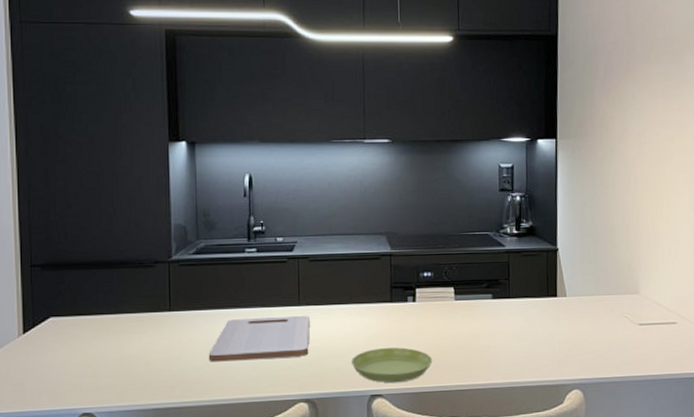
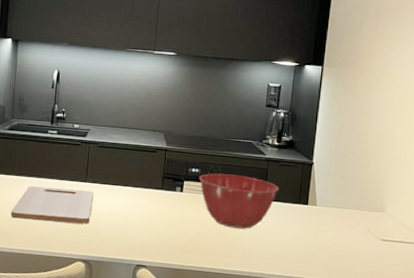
saucer: present [352,347,433,383] -> none [124,226,192,258]
mixing bowl: none [432,273,524,335] -> present [199,173,279,229]

